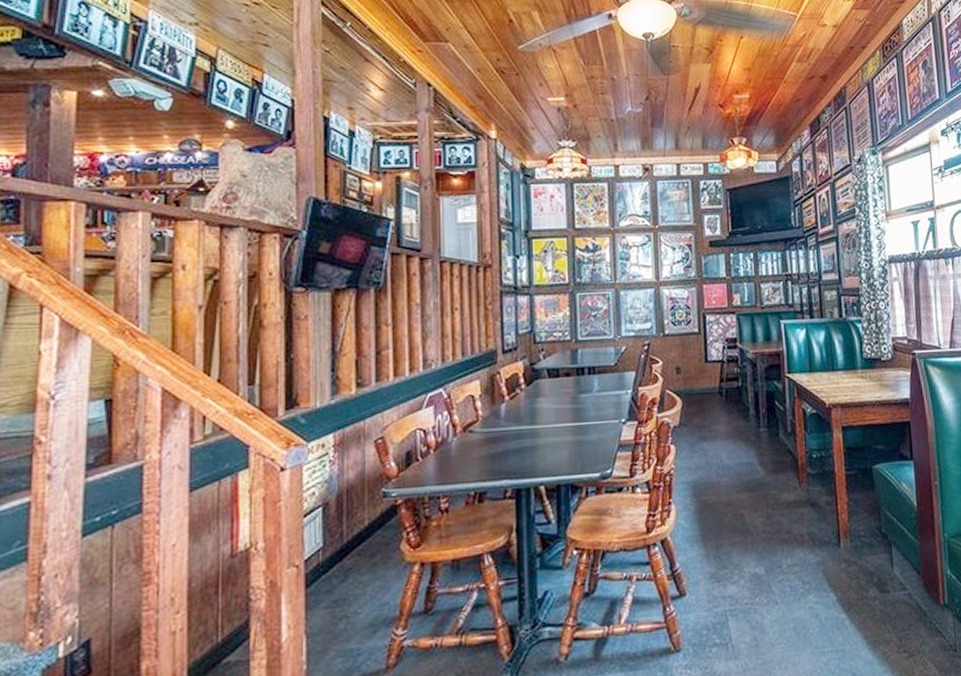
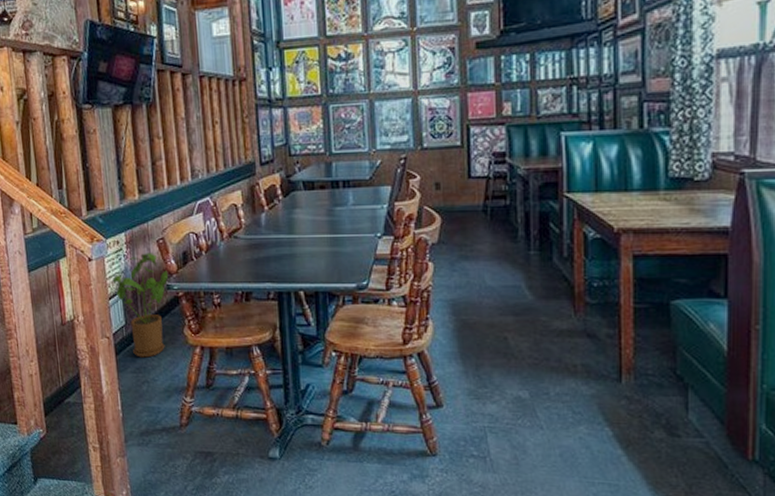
house plant: none [311,455,388,587] -> present [112,253,170,358]

